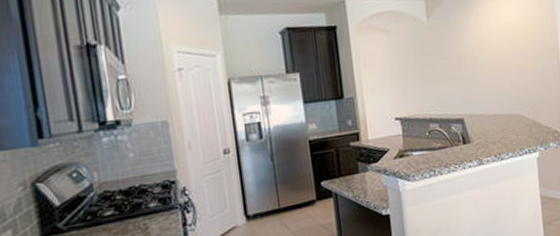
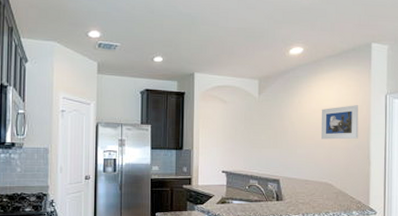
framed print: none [501,17,547,64] -> present [320,105,359,140]

